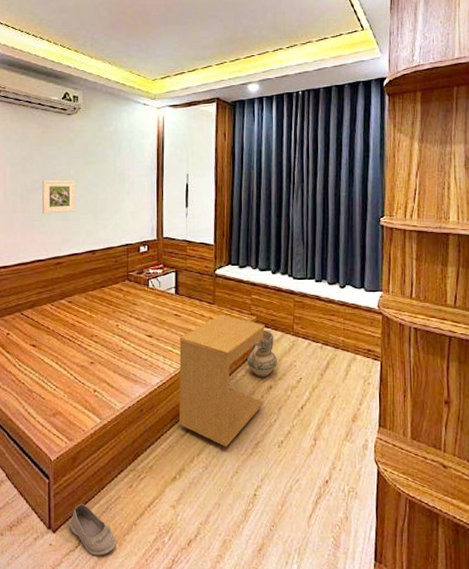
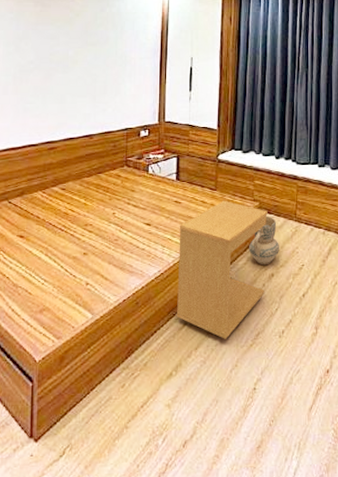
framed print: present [42,179,76,214] -> none [36,60,74,96]
shoe: present [70,504,116,556] -> none [54,408,105,465]

